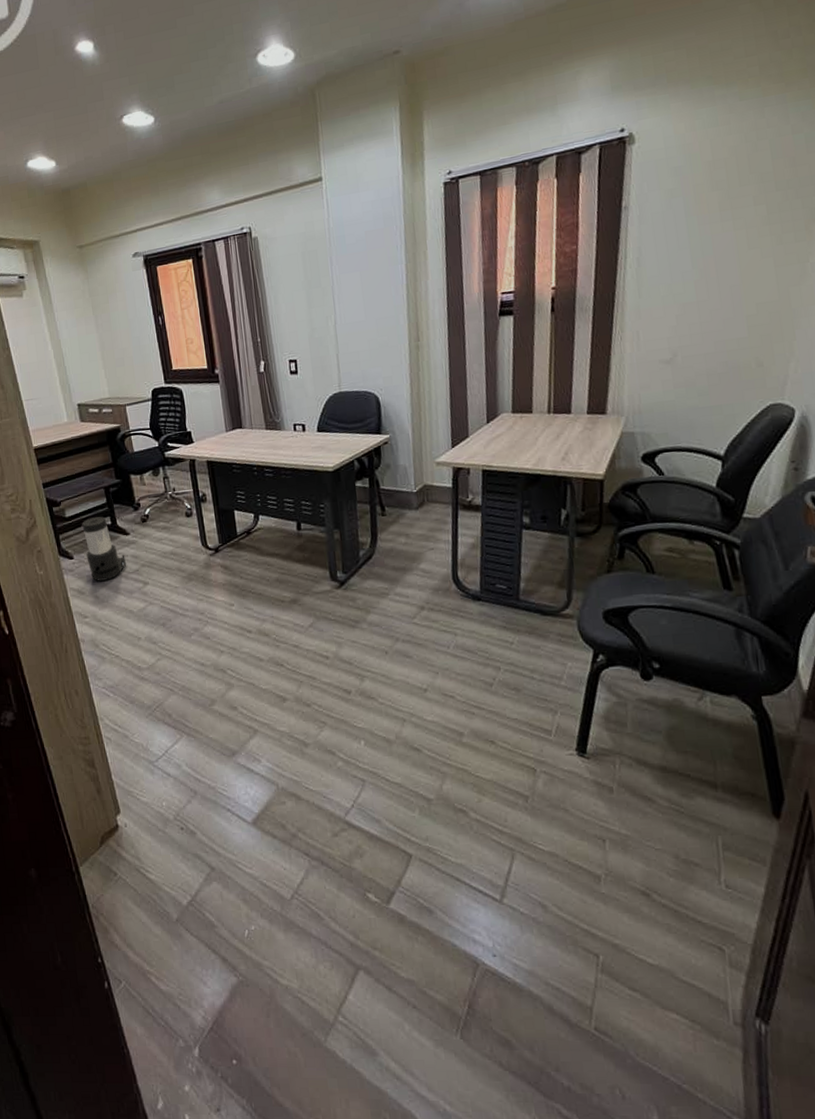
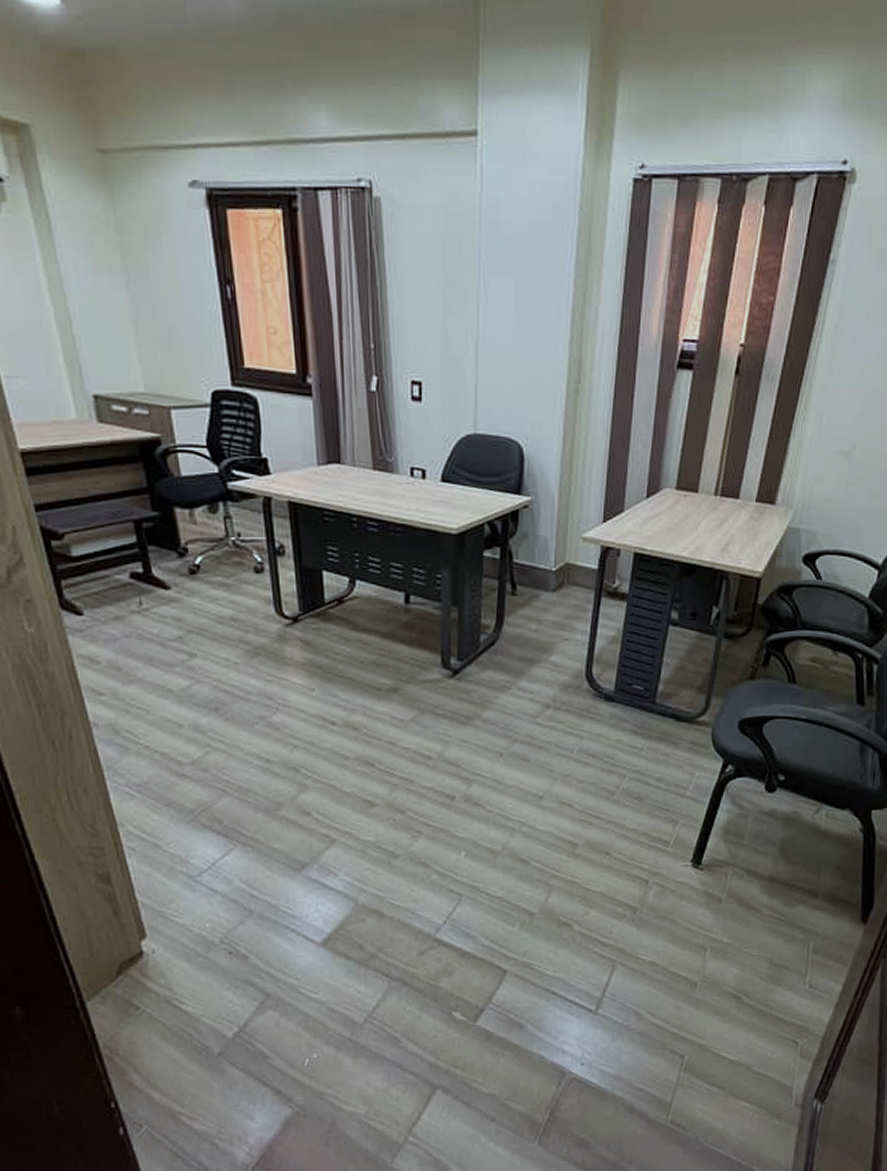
air purifier: present [82,516,127,581] -> none [97,561,165,648]

